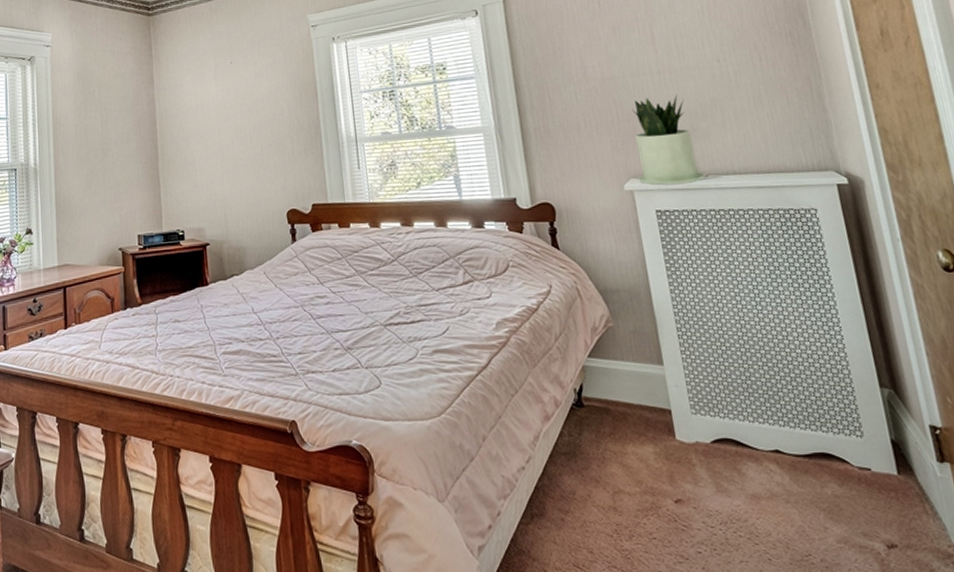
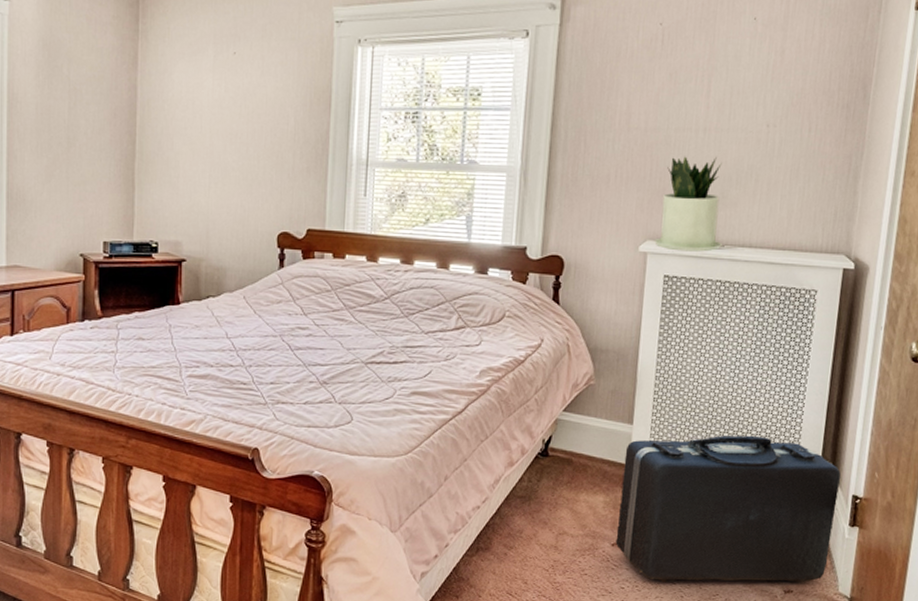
suitcase: none [662,366,928,544] -> present [615,435,841,583]

